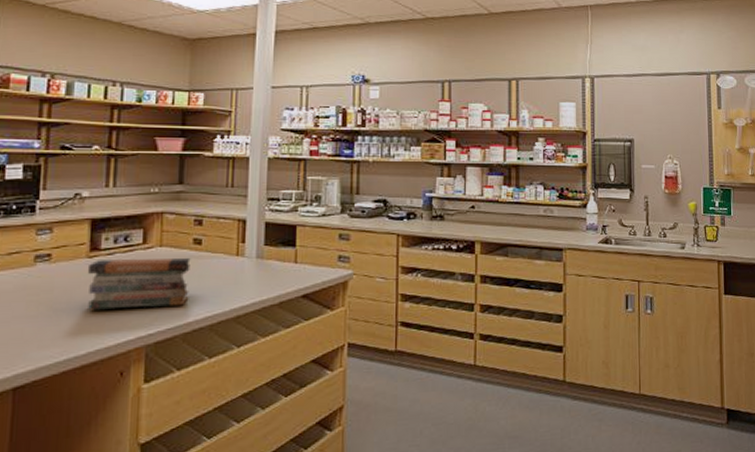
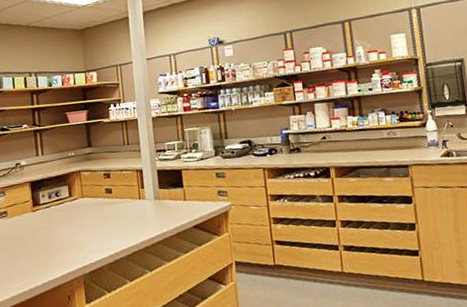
book stack: present [87,257,191,310] -> none [33,204,108,251]

